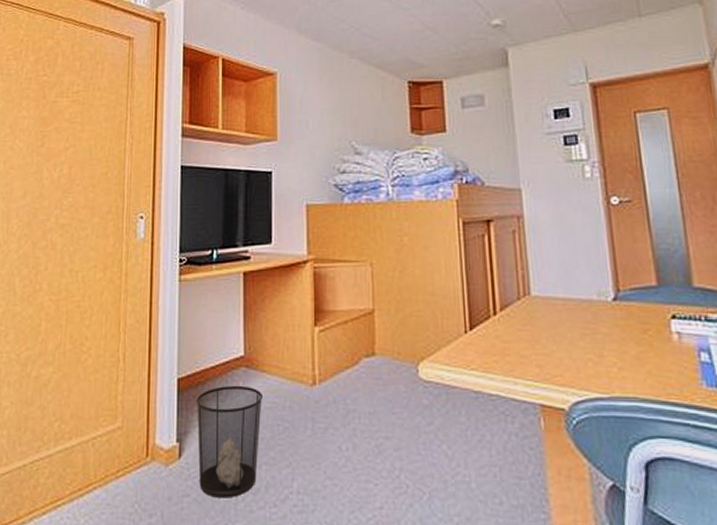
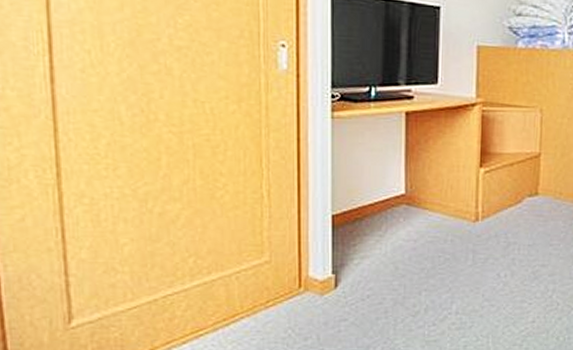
waste bin: present [195,385,262,498] -> none [352,221,424,321]

